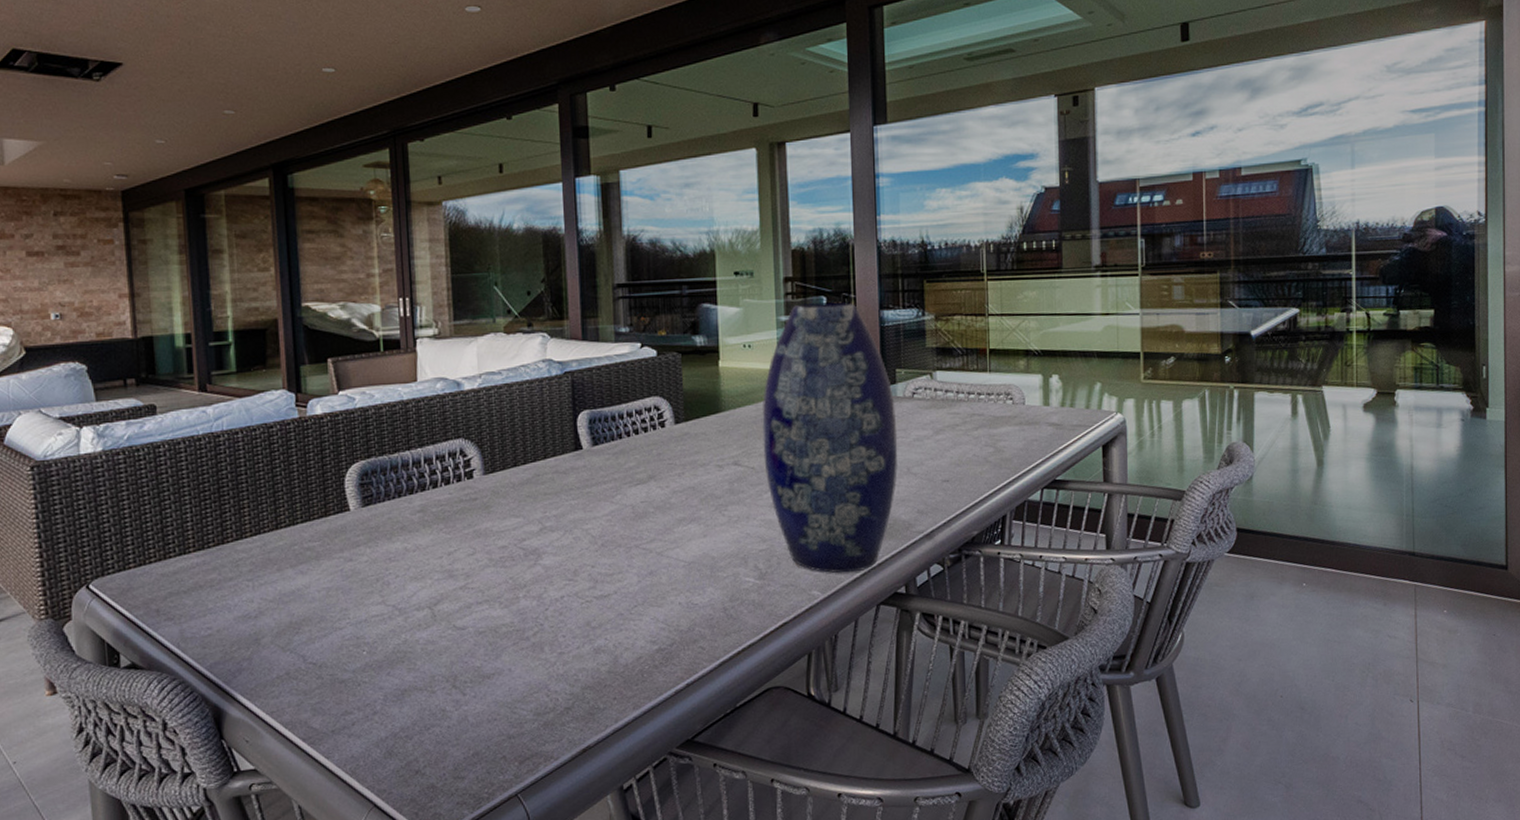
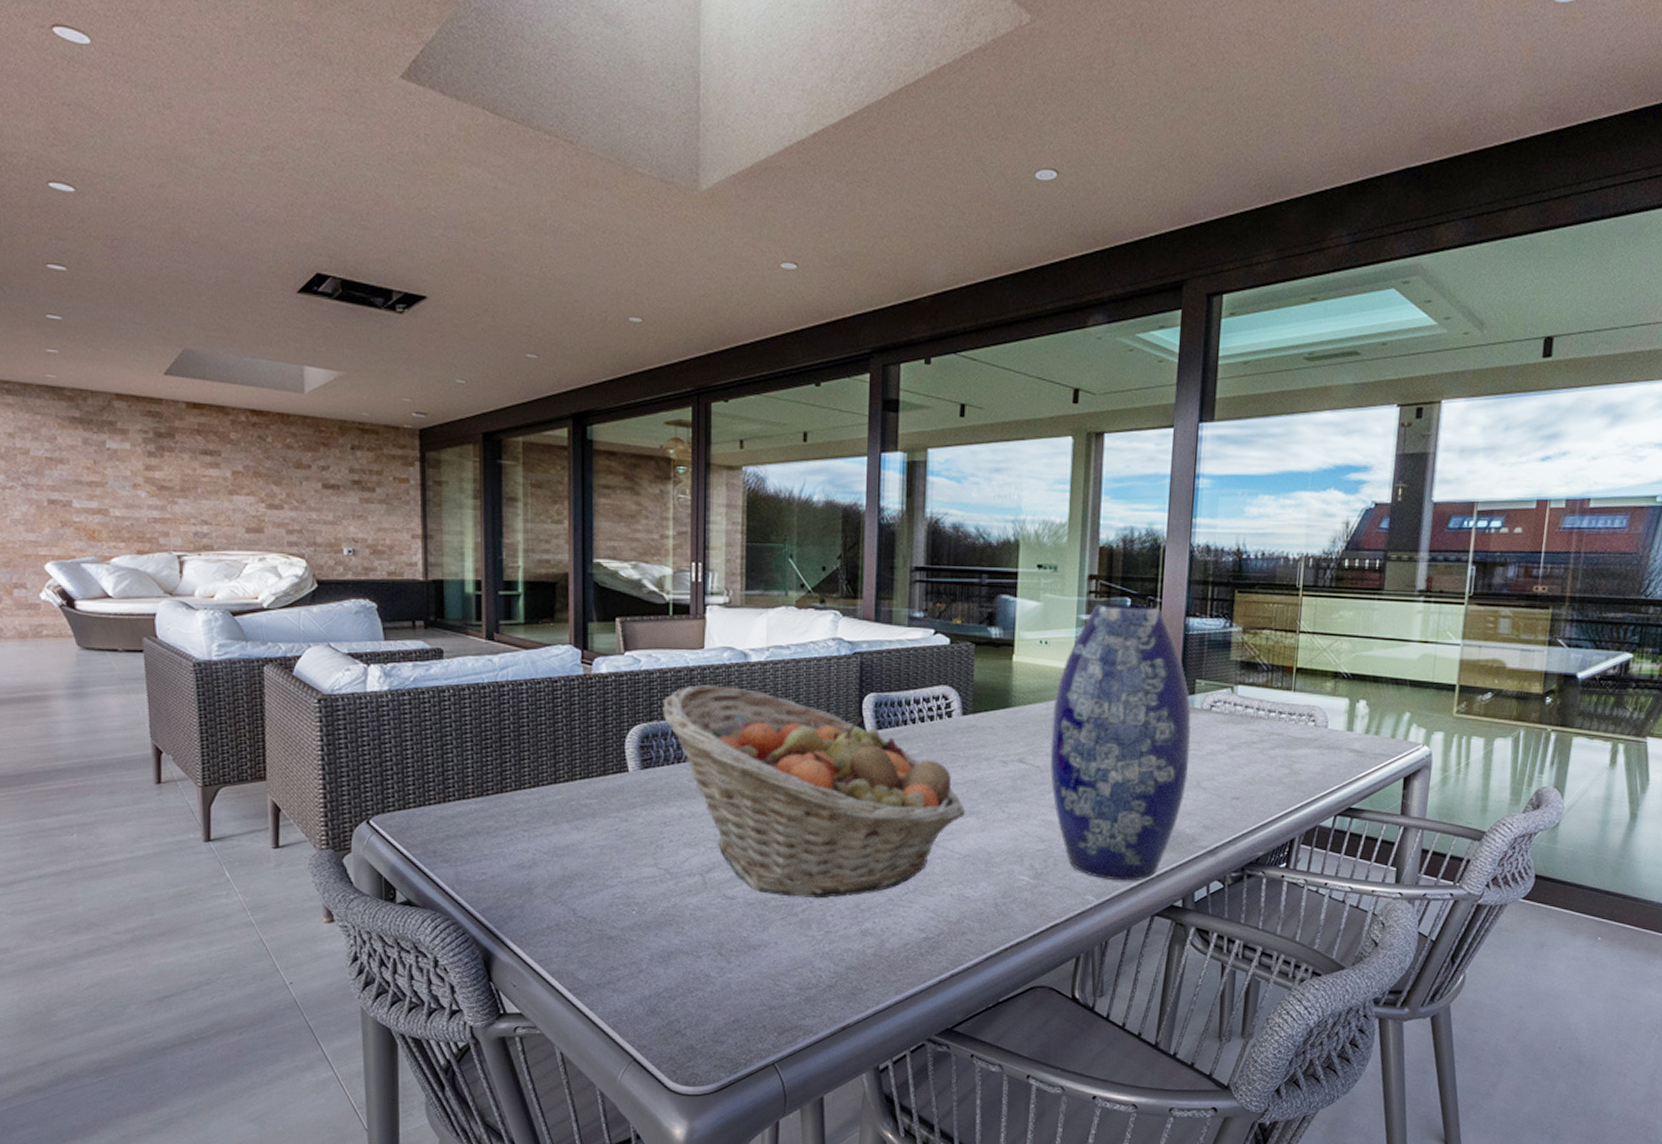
fruit basket: none [379,415,686,622] -> present [663,684,965,899]

